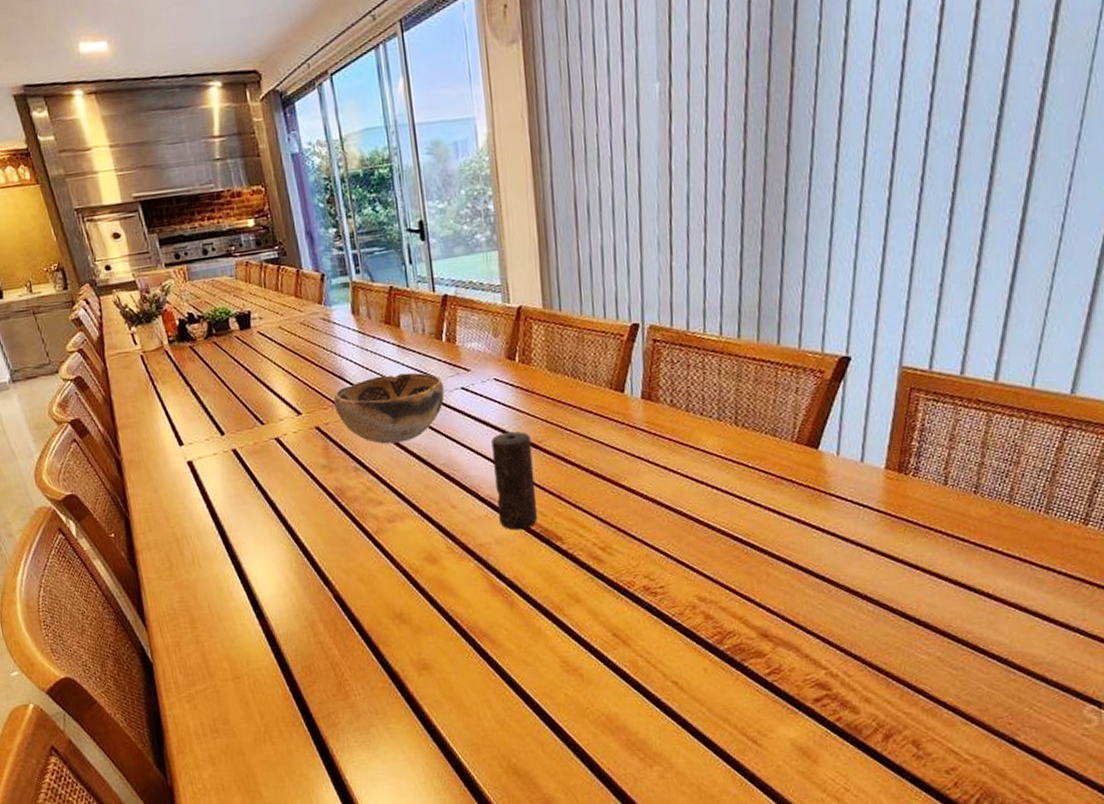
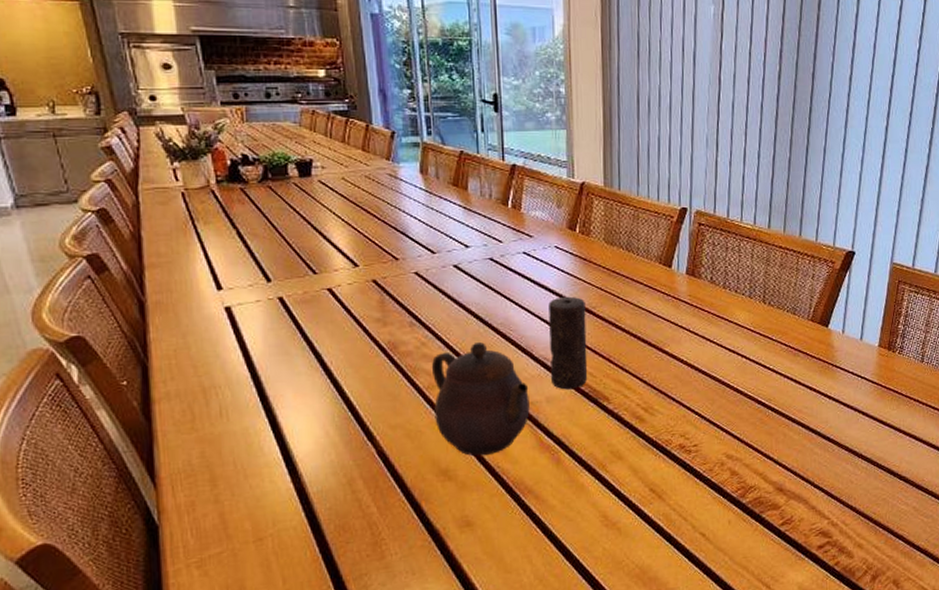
decorative bowl: present [333,372,445,445] -> none [394,234,506,301]
teapot: none [378,484,480,600] -> present [431,342,530,457]

